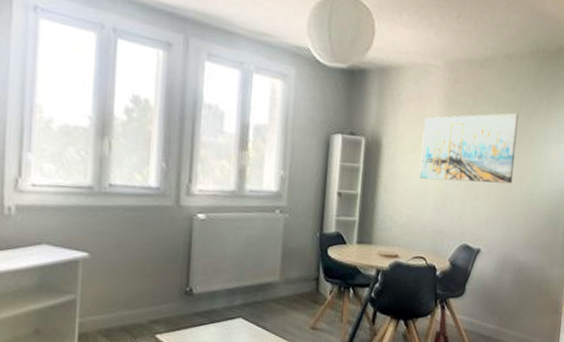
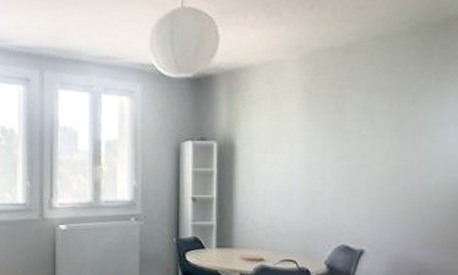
wall art: present [419,112,519,184] -> none [281,97,400,178]

